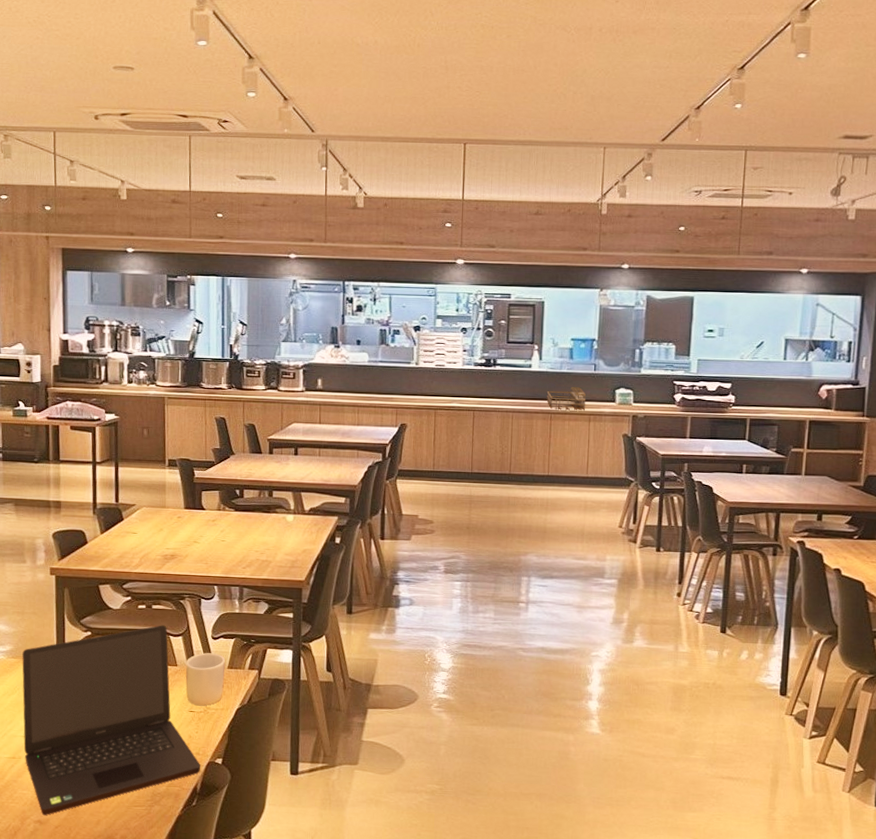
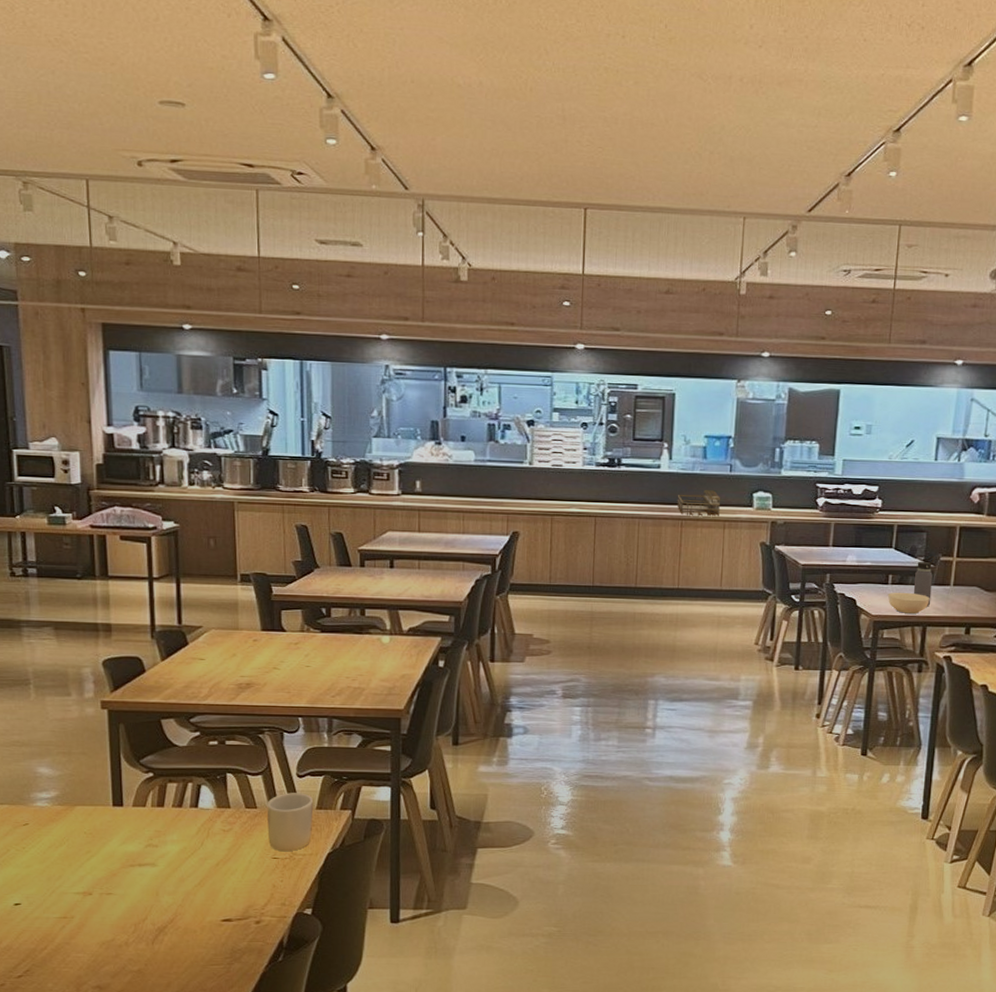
laptop: present [22,625,201,815] -> none [70,763,288,979]
bowl: none [742,480,783,501] -> present [887,592,930,614]
water bottle: none [766,447,787,495] -> present [913,555,936,607]

